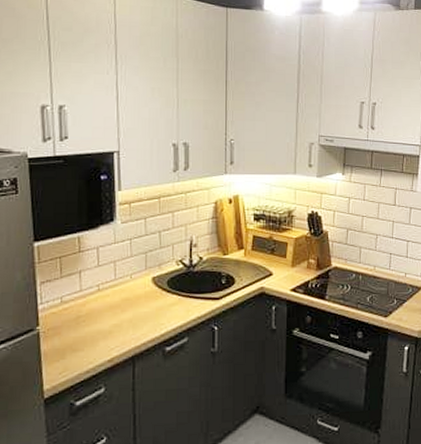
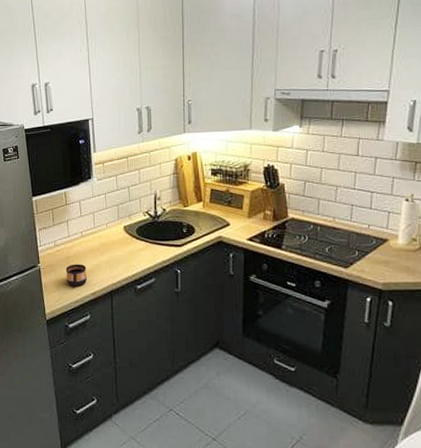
cup: none [74,324,103,353] -> present [65,264,87,287]

